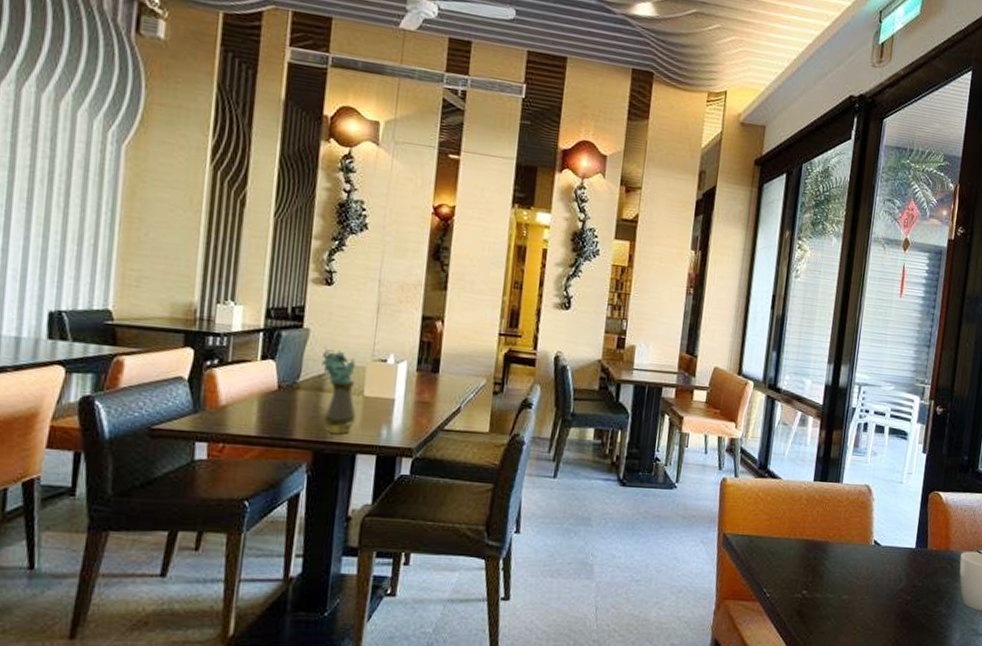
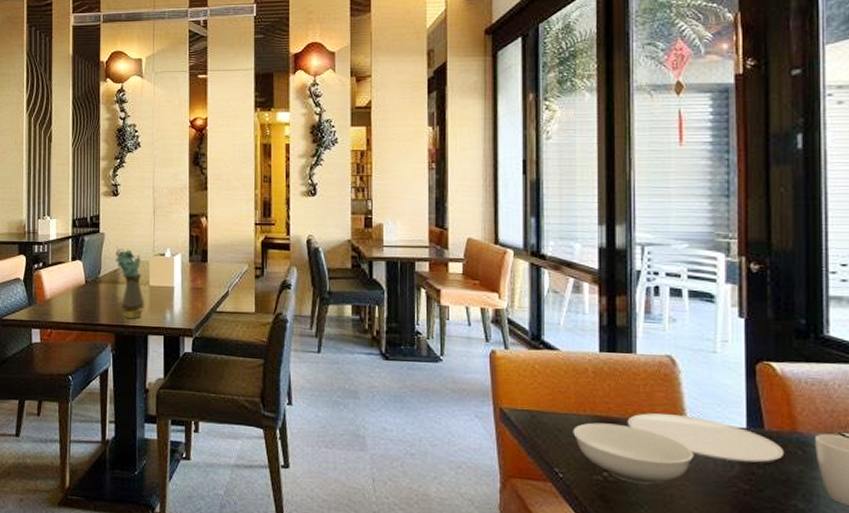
bowl: none [783,546,875,600] -> present [573,422,694,485]
plate: none [827,536,939,577] -> present [627,413,785,463]

